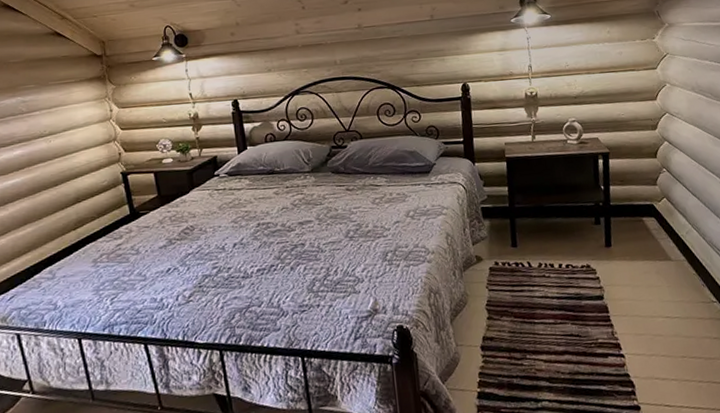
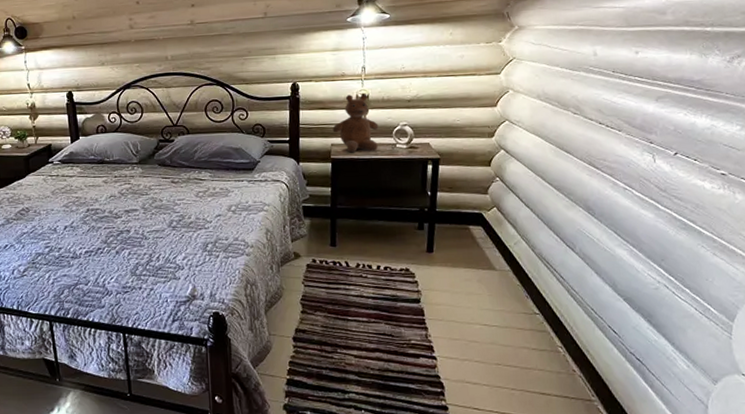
teddy bear: none [504,92,551,151] -> present [332,94,379,153]

